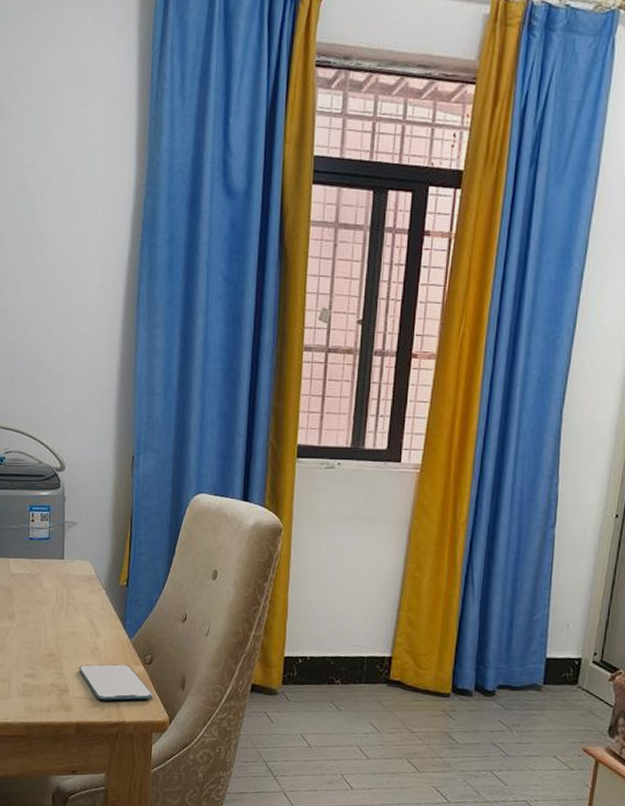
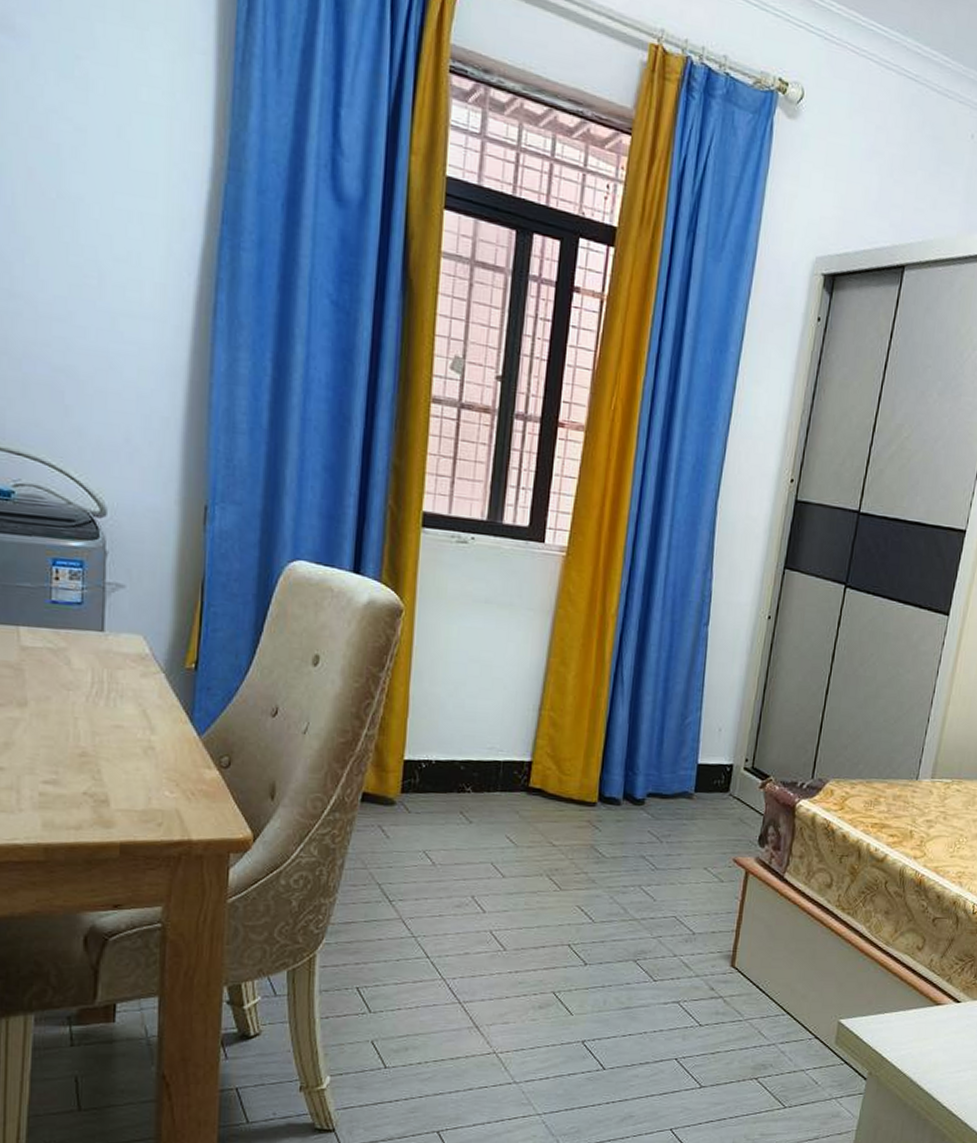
smartphone: present [78,664,154,700] -> none [124,767,232,814]

